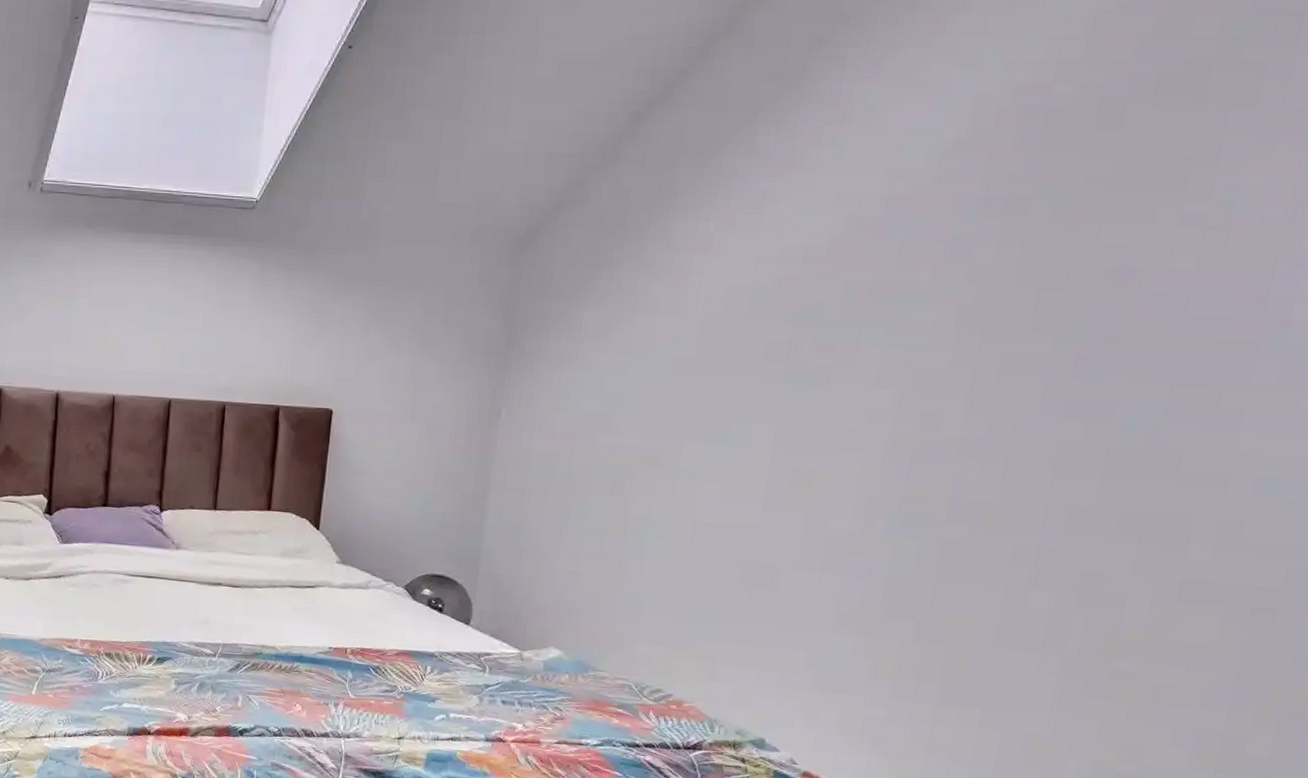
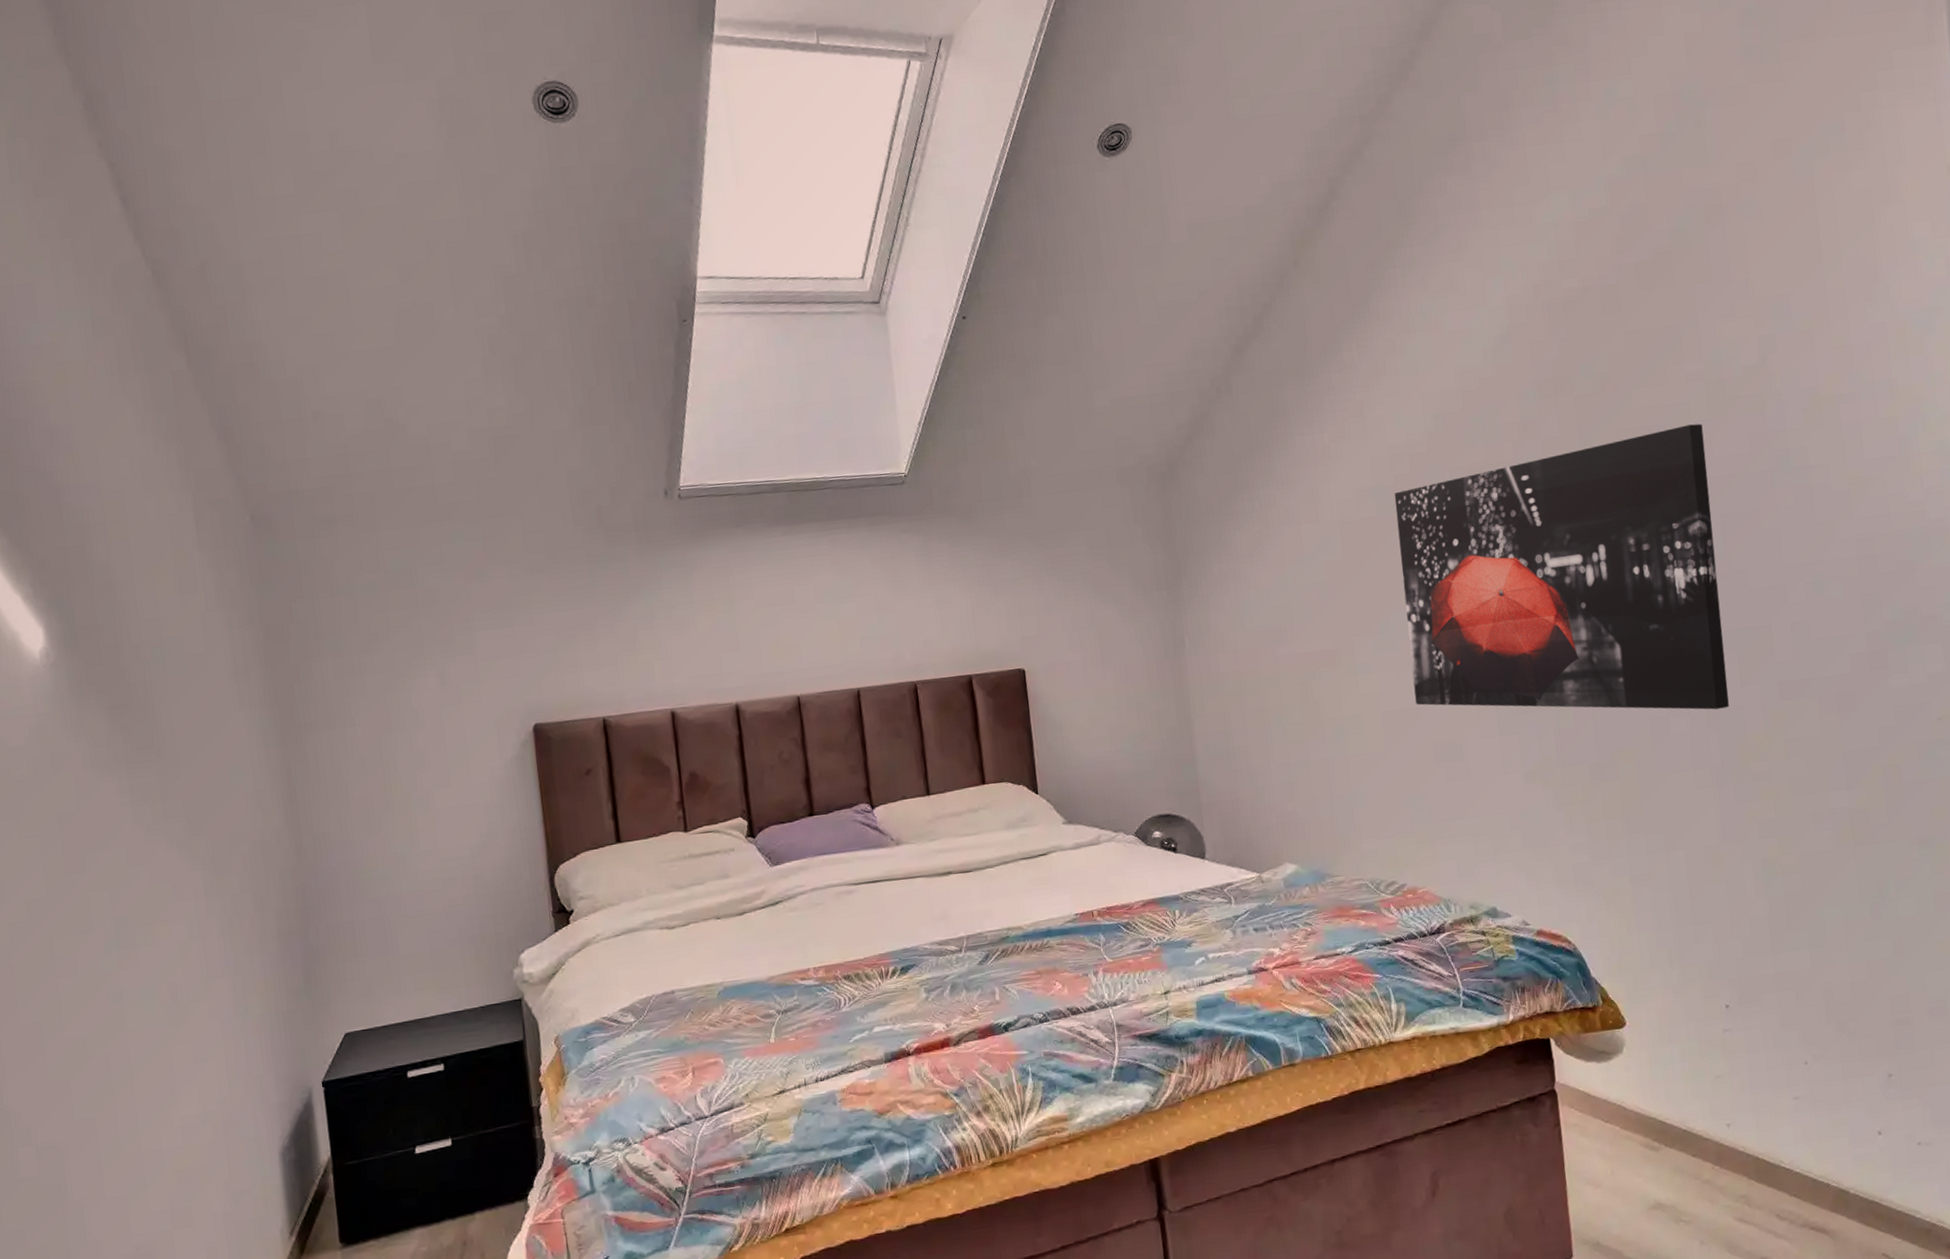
wall art: none [735,274,1183,596] -> present [1394,423,1729,710]

